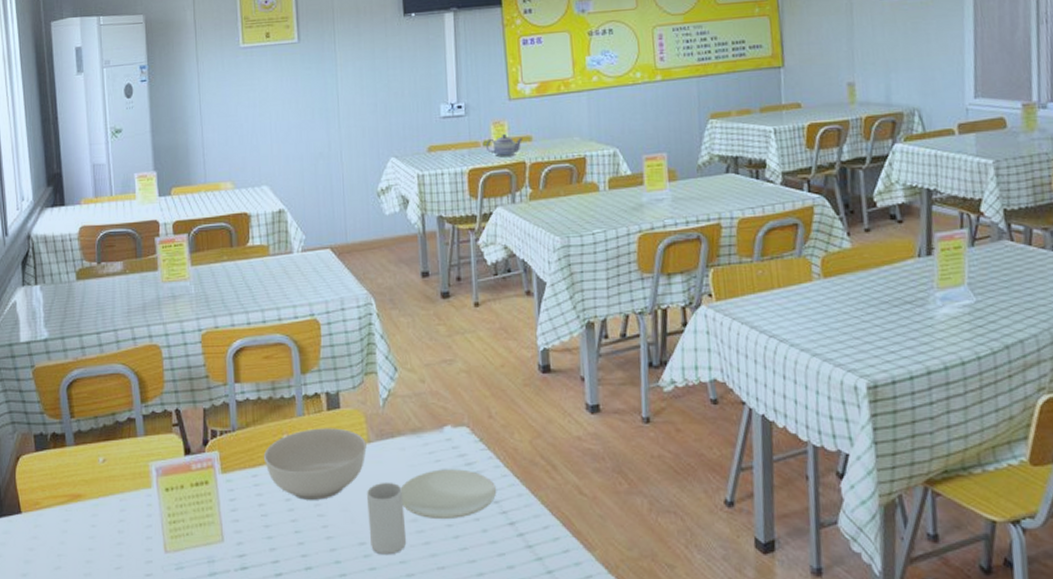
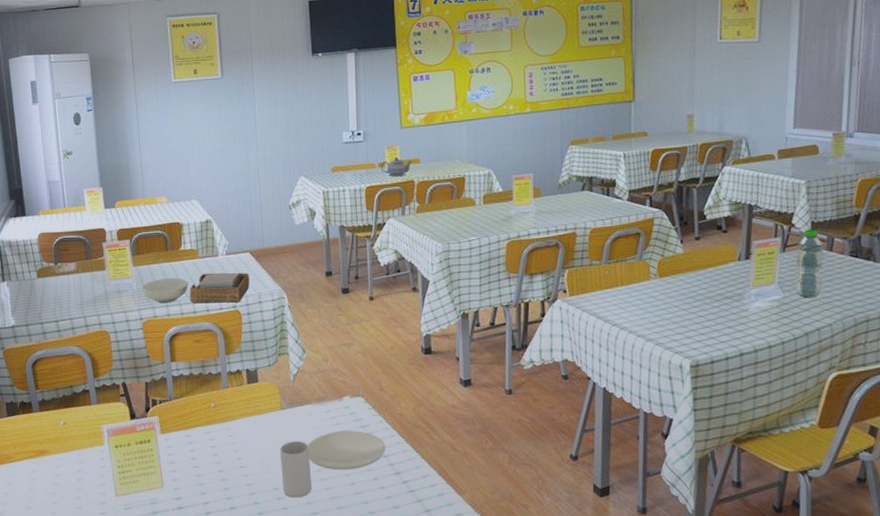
bowl: none [202,279,258,311] -> present [142,277,189,303]
napkin holder: none [258,273,330,311] -> present [189,272,250,303]
bowl: present [263,428,367,500] -> none [195,398,280,455]
water bottle: none [988,218,1023,303] -> present [795,229,824,298]

